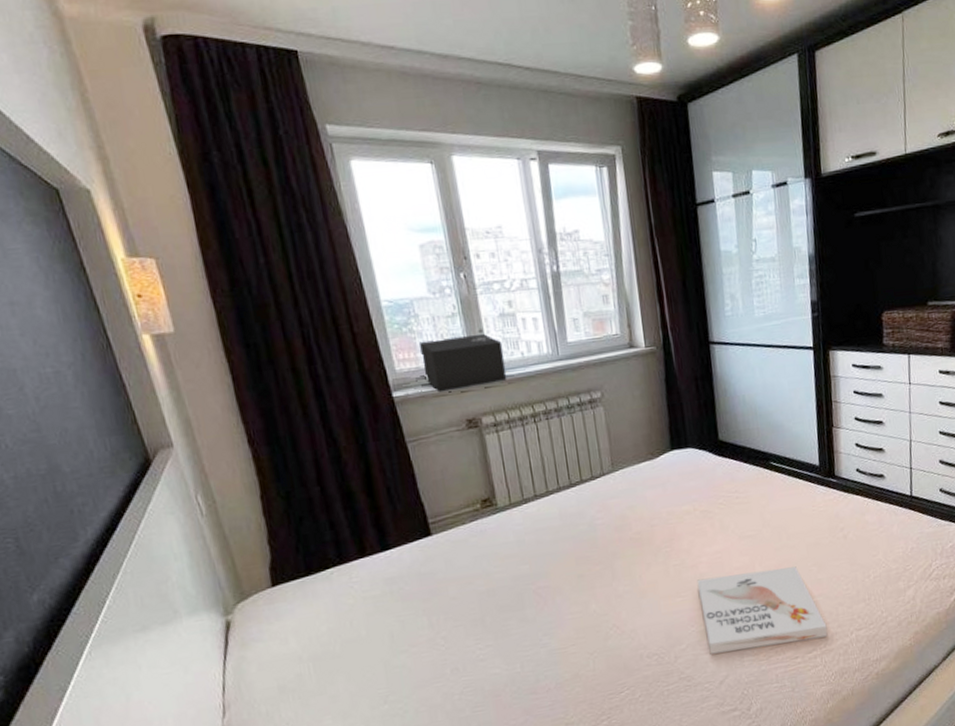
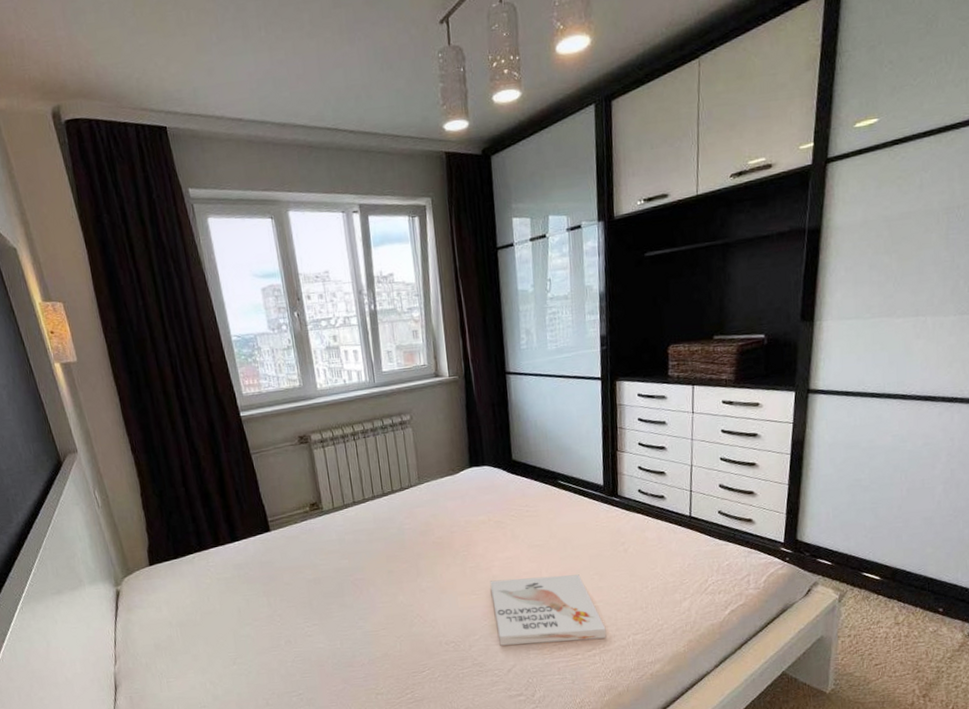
decorative box: present [418,327,507,393] -> none [260,359,332,413]

